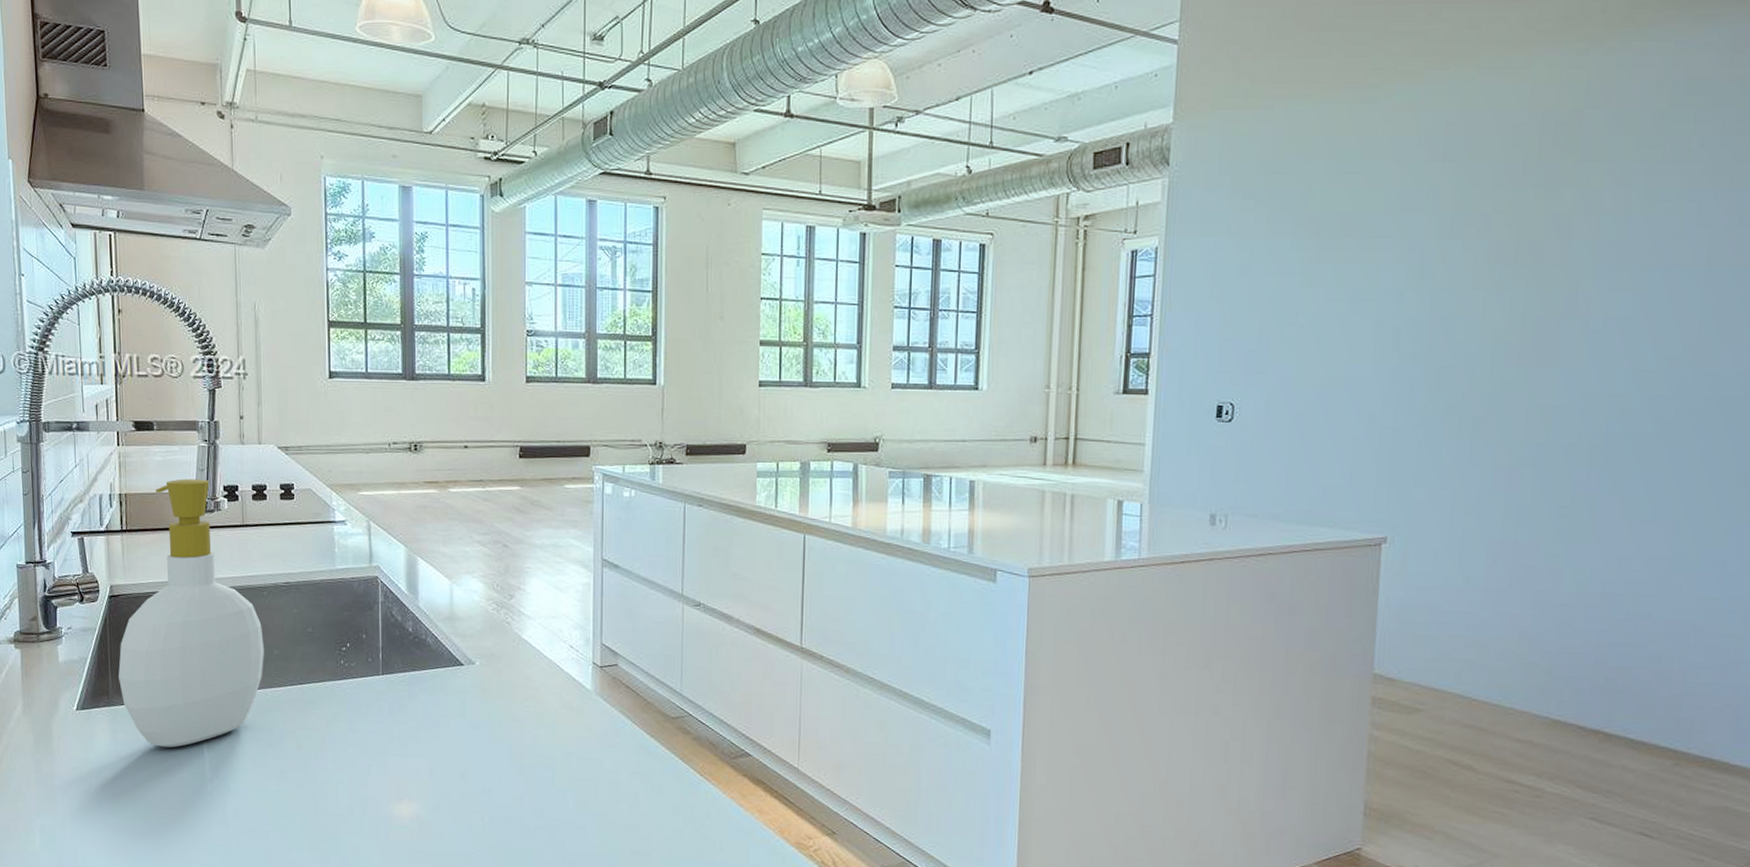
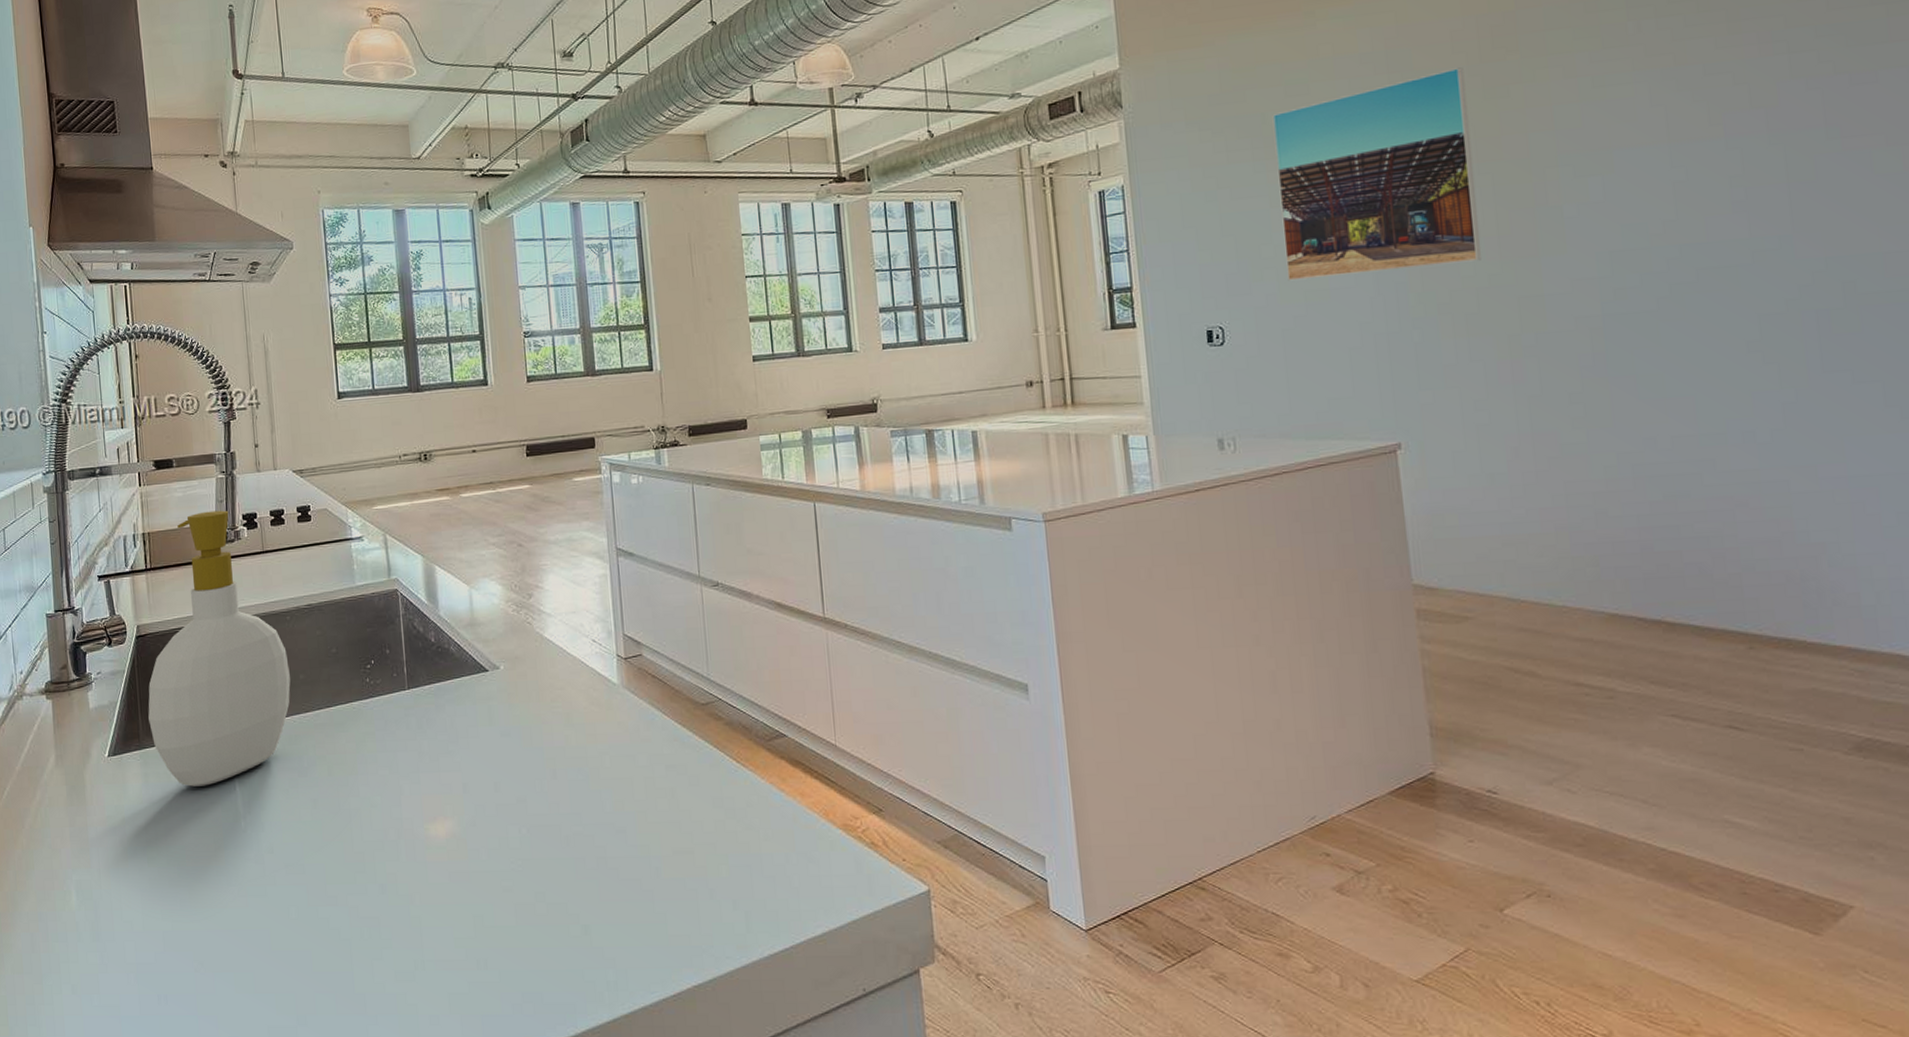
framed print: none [1306,163,1520,365] -> present [1272,67,1483,281]

